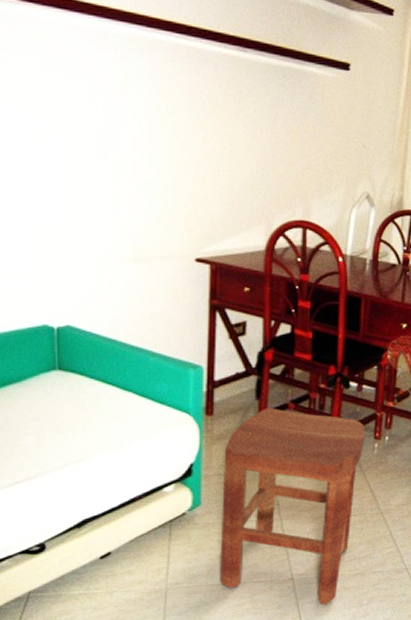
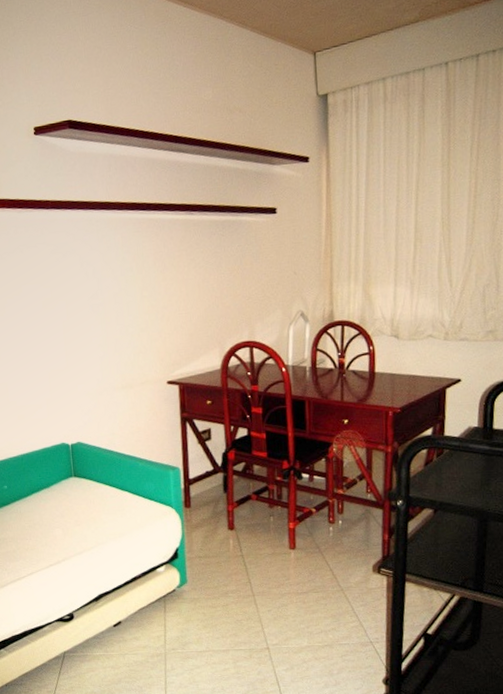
stool: present [220,407,365,606] -> none [202,499,321,674]

